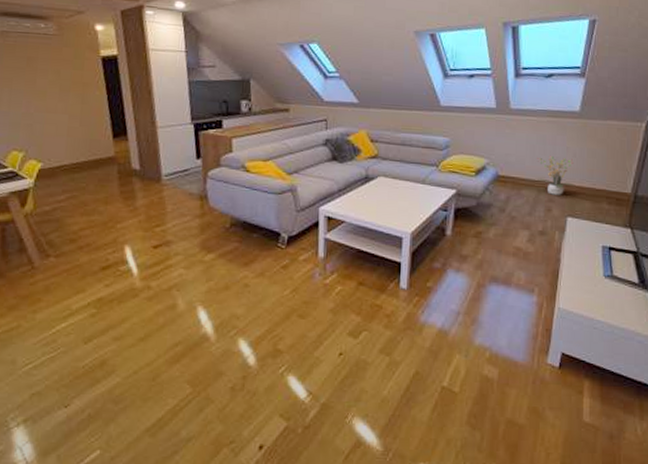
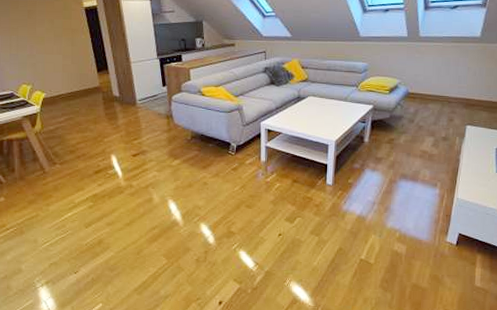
potted plant: present [537,156,575,195] -> none [442,75,474,108]

